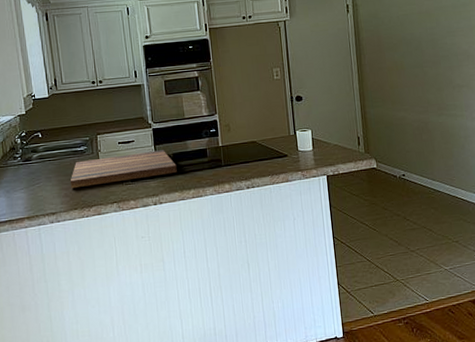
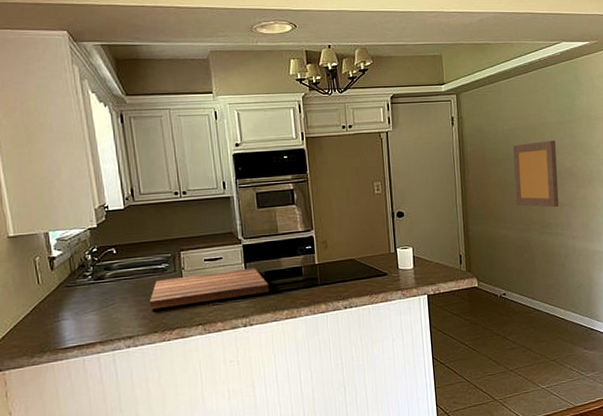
wall art: none [408,23,457,90] -> present [512,140,559,208]

